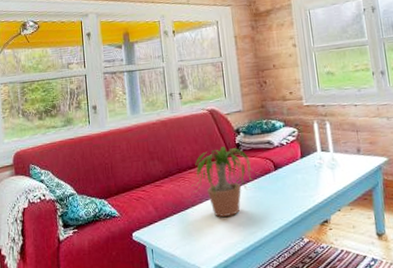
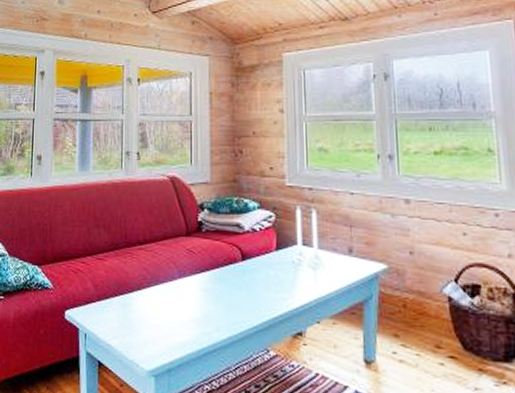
potted plant: present [191,147,258,217] -> none [139,223,220,309]

